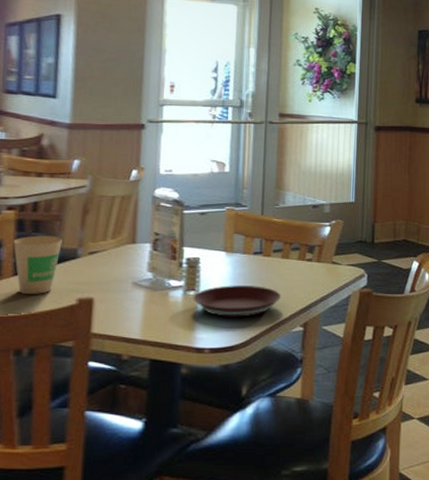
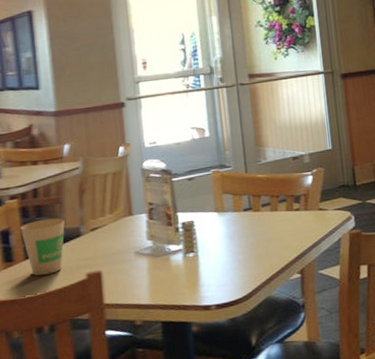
plate: present [193,285,281,318] -> none [193,240,275,274]

